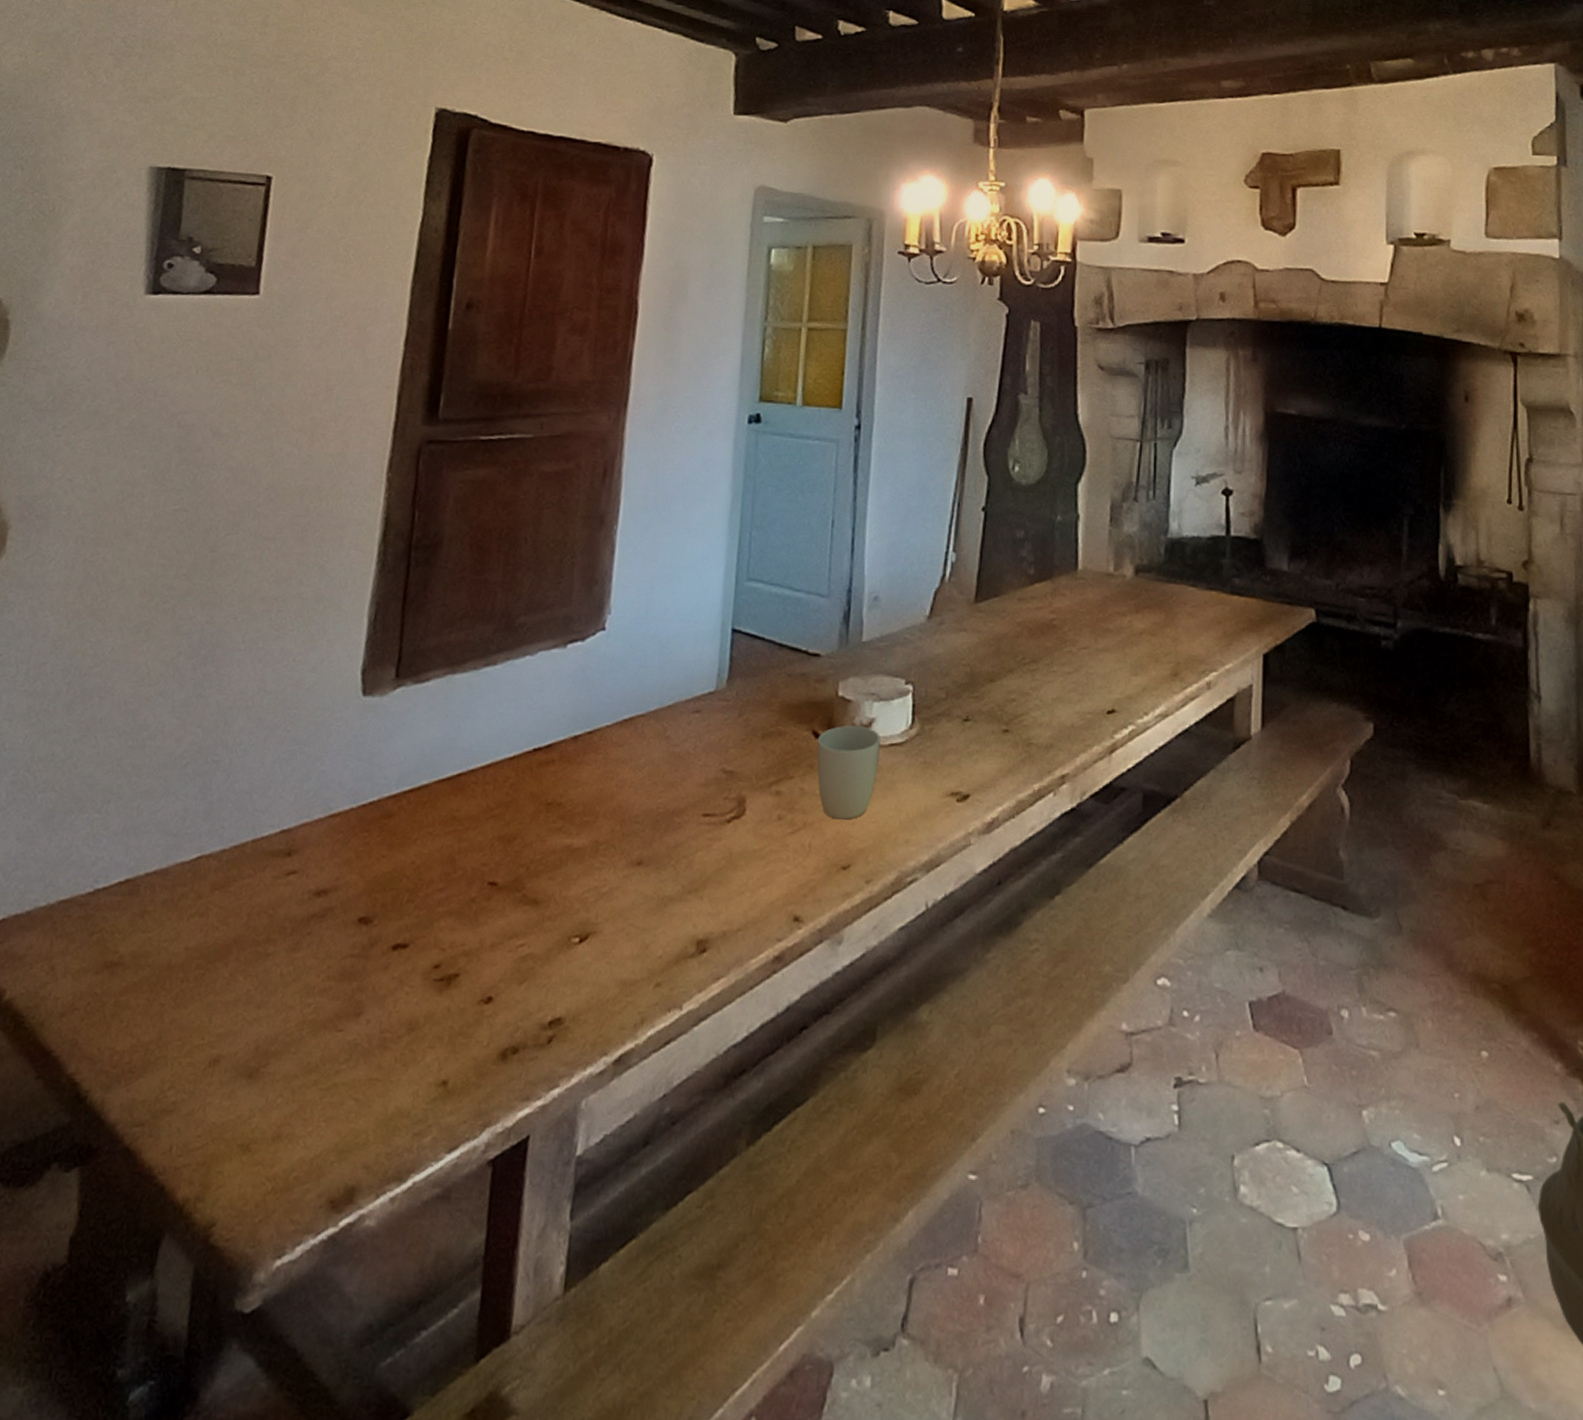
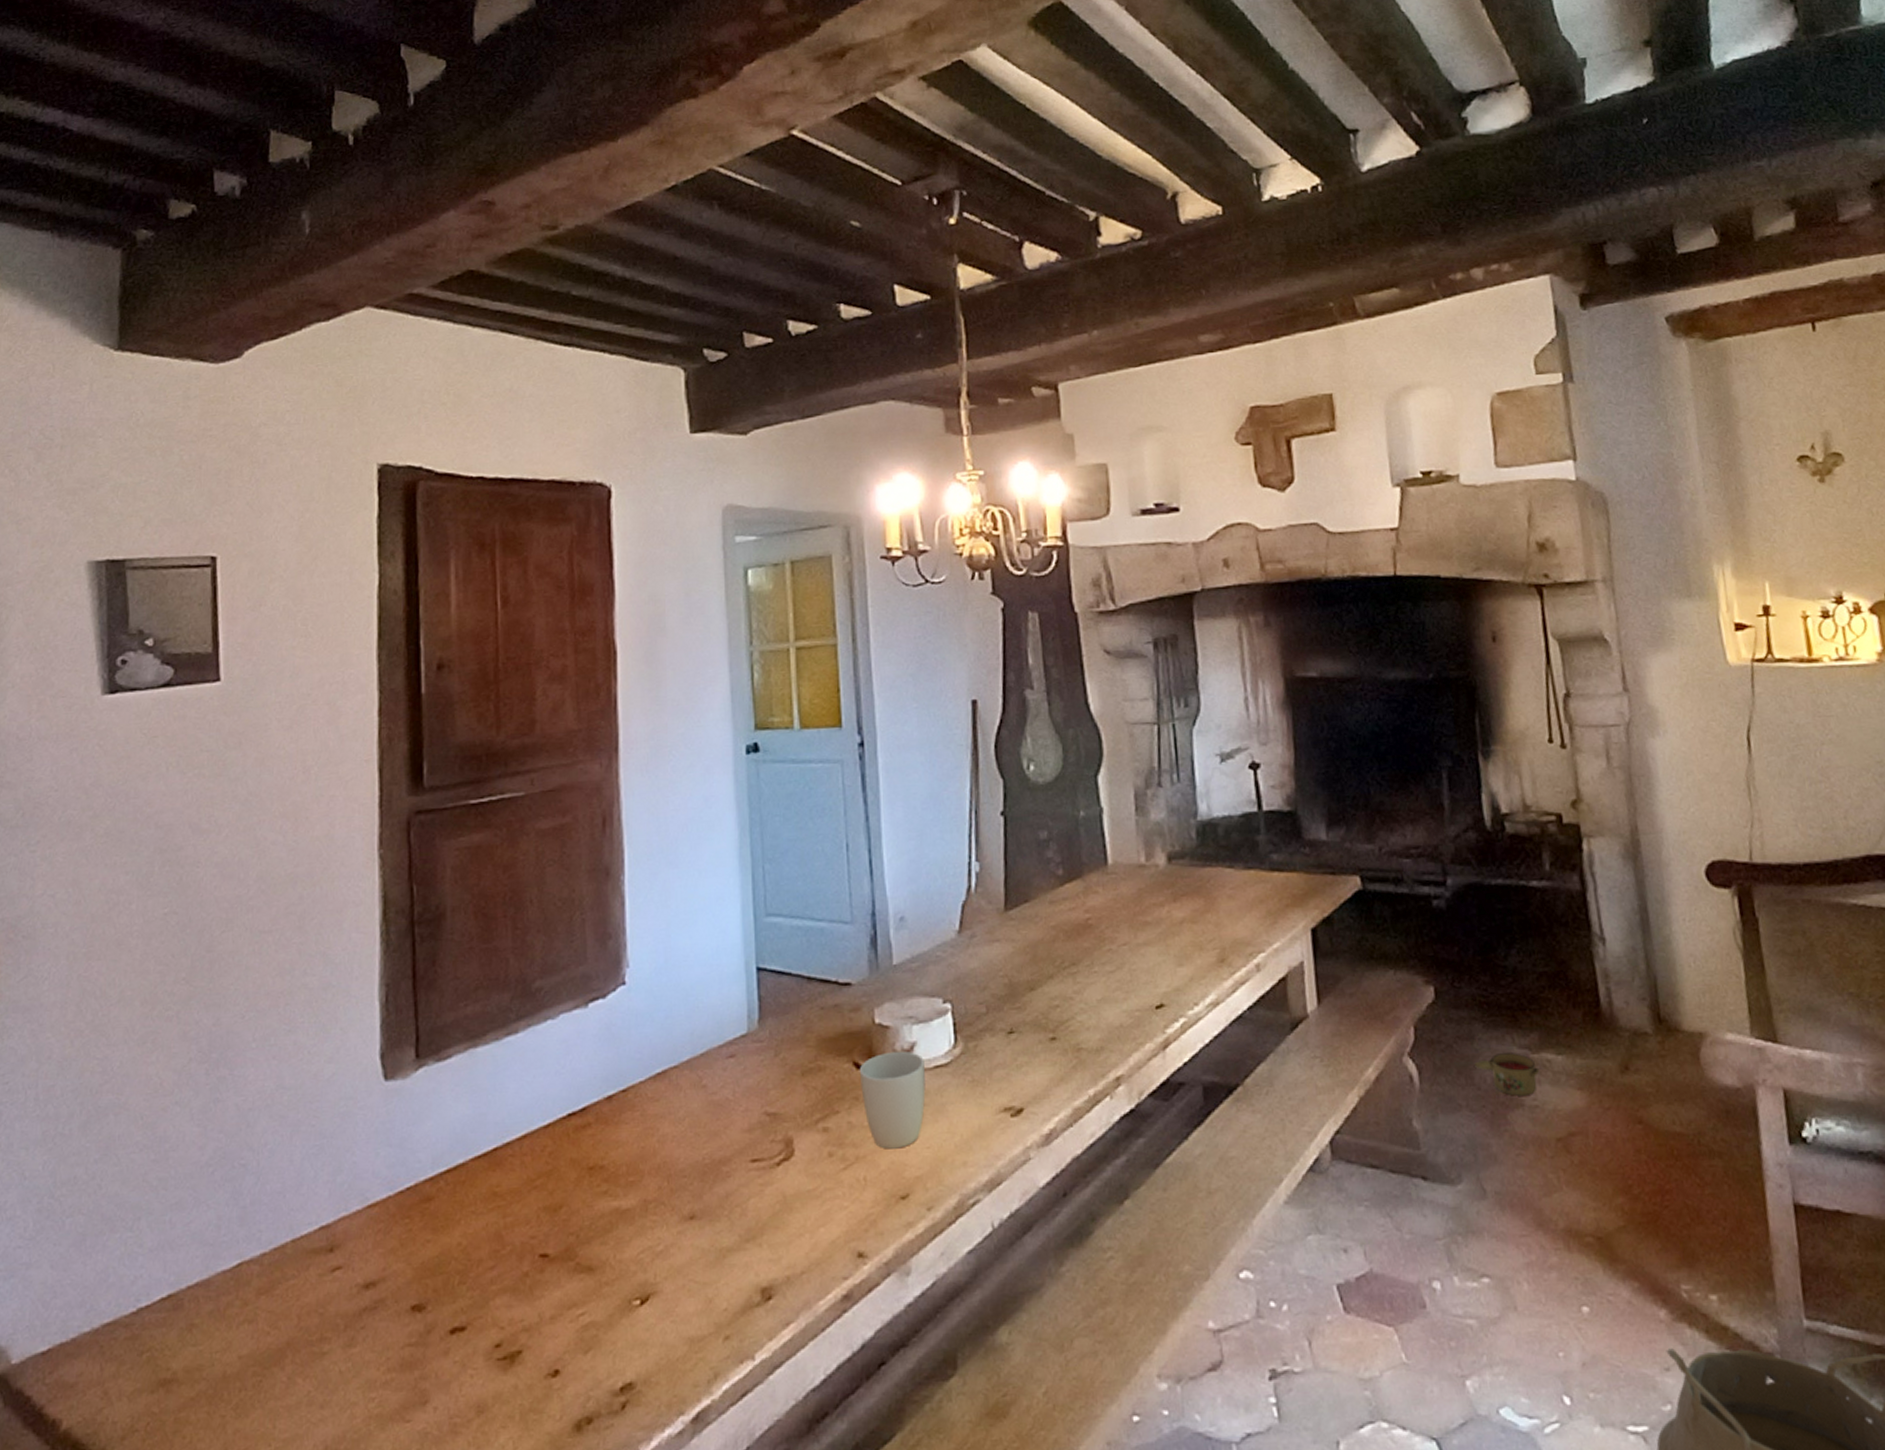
cooking pot: none [1404,795,1466,839] -> present [1474,1053,1540,1096]

